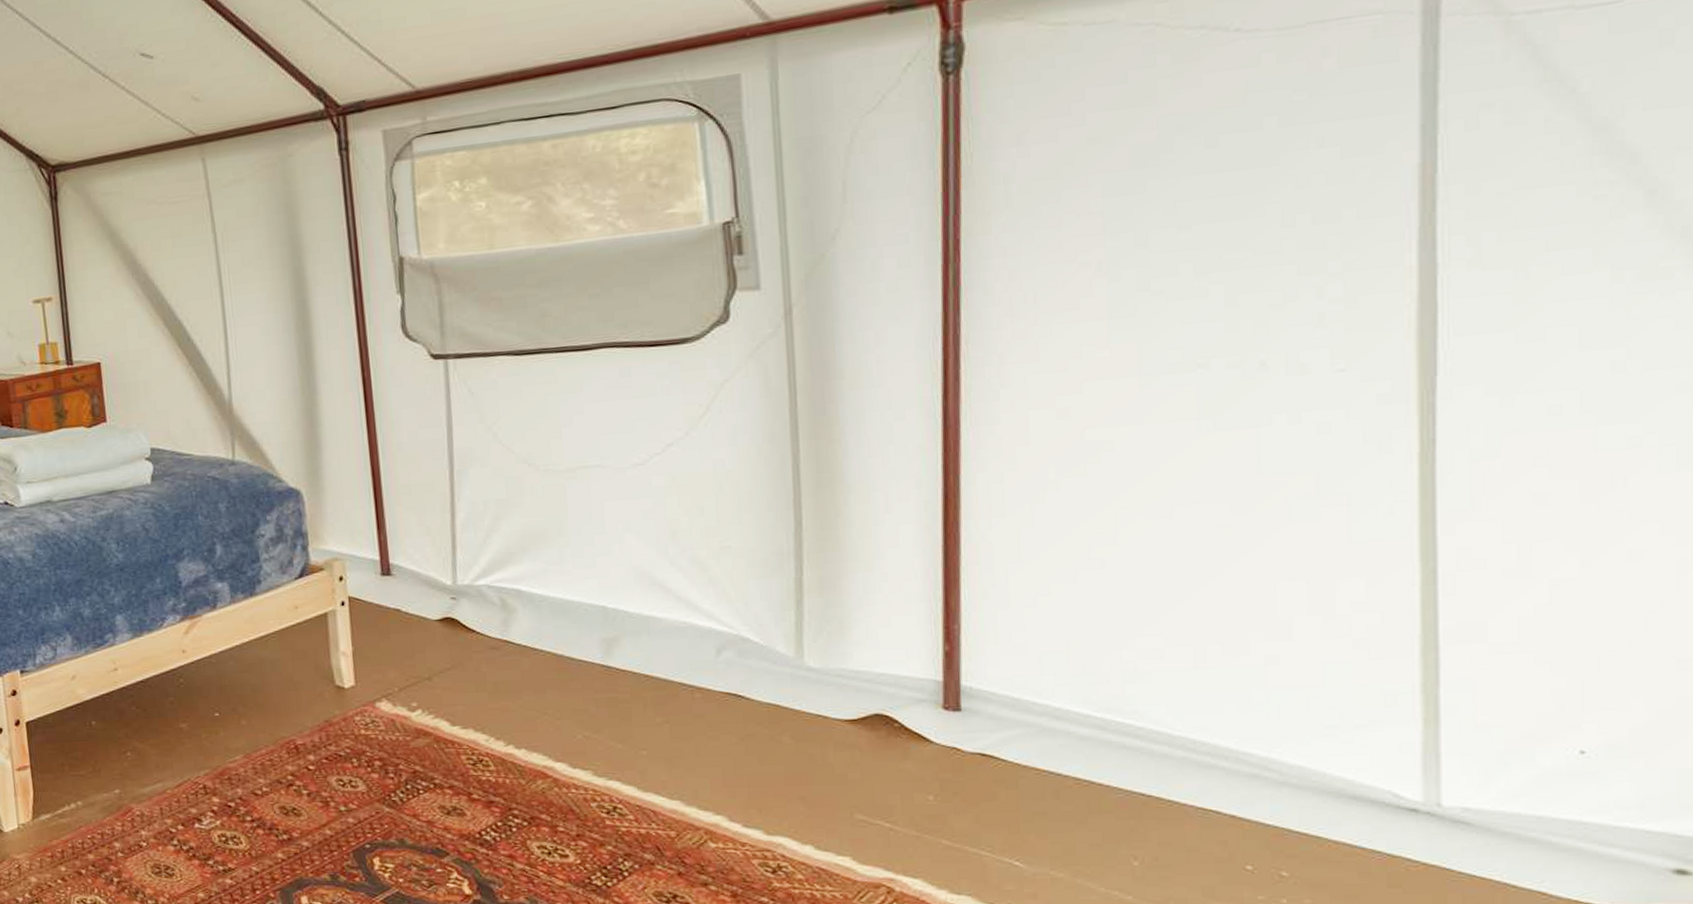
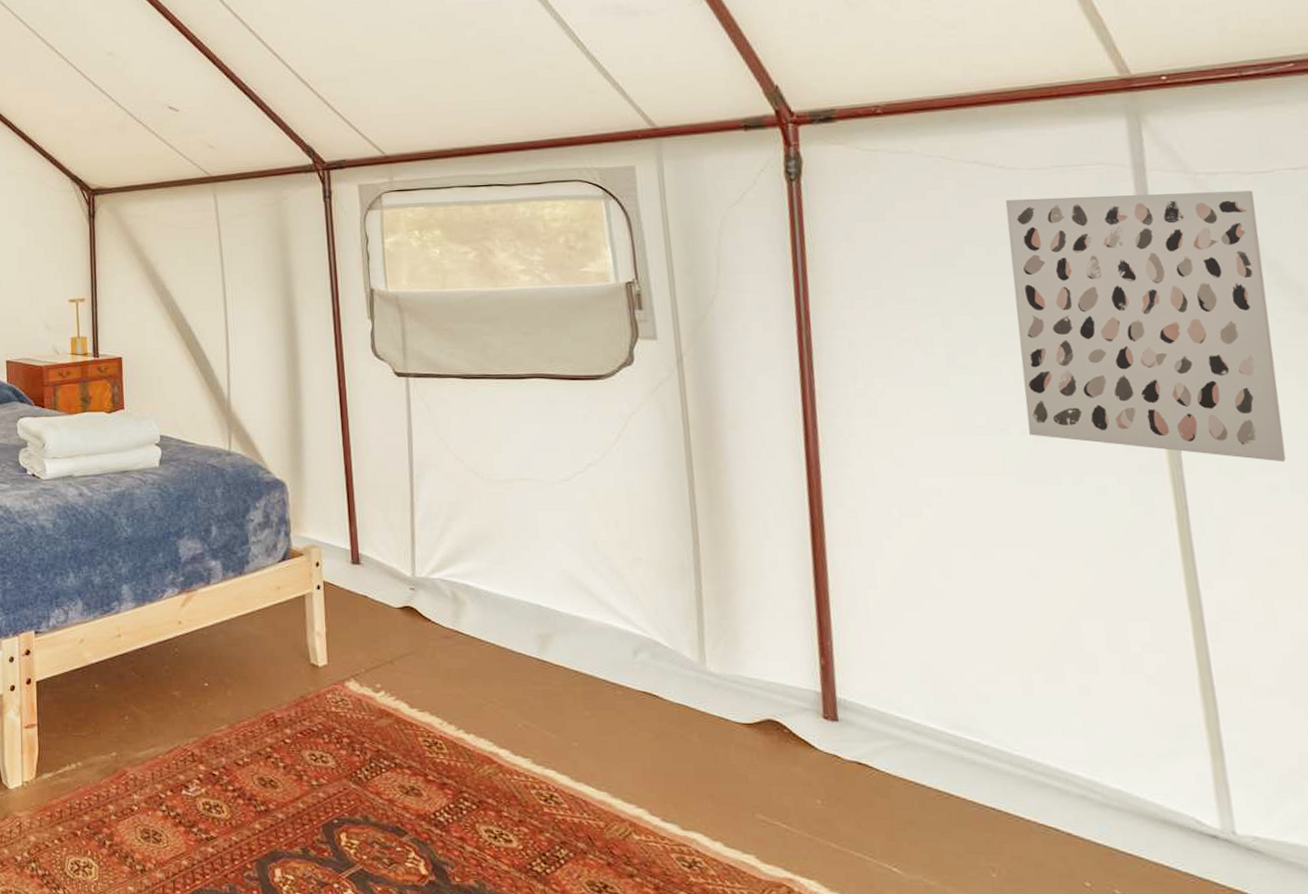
wall art: none [1235,30,1590,378] -> present [1005,190,1286,462]

